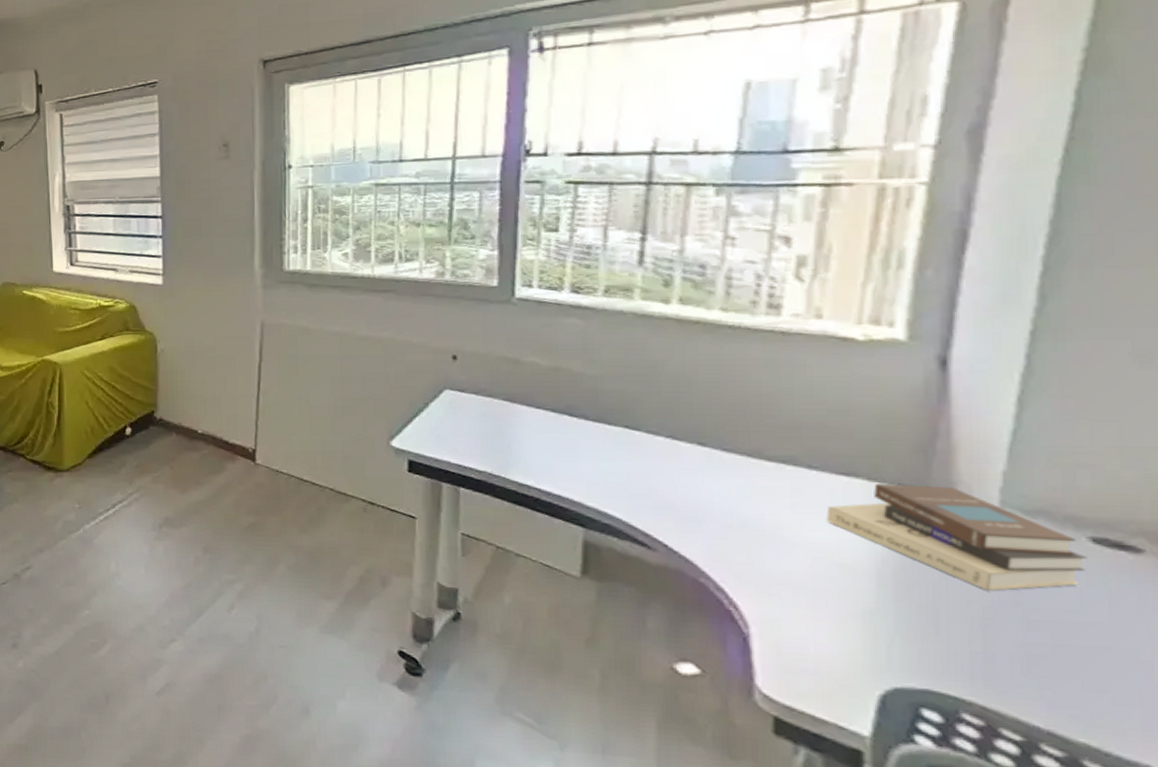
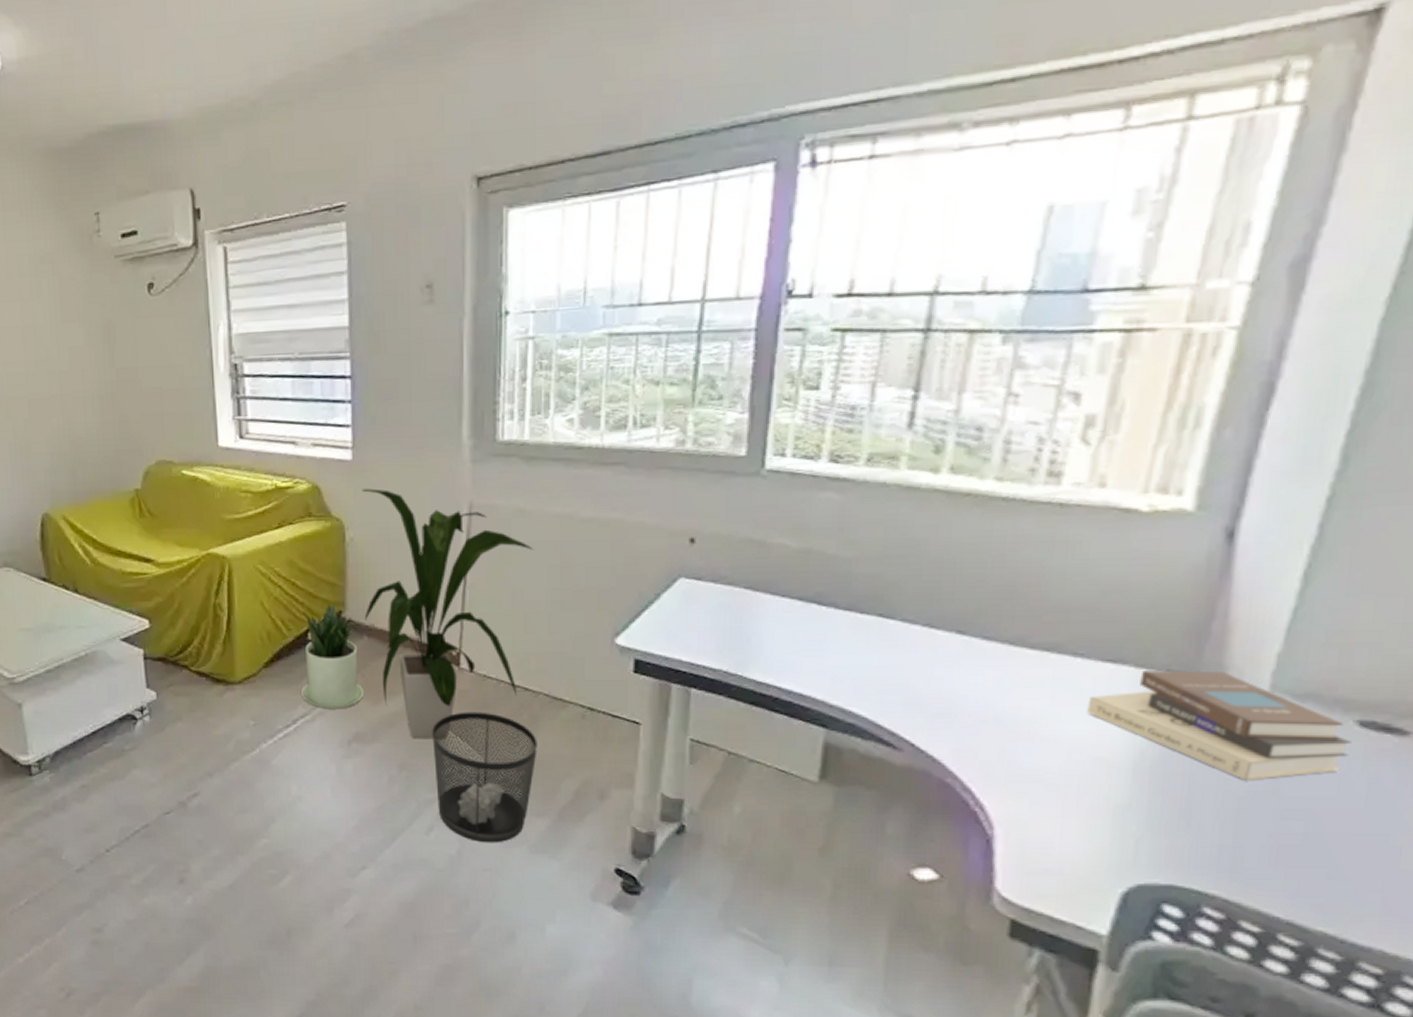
planter: none [119,404,174,497] -> present [301,603,365,709]
house plant: none [171,308,318,526] -> present [362,488,534,739]
waste bin: none [232,502,325,623] -> present [432,712,537,843]

